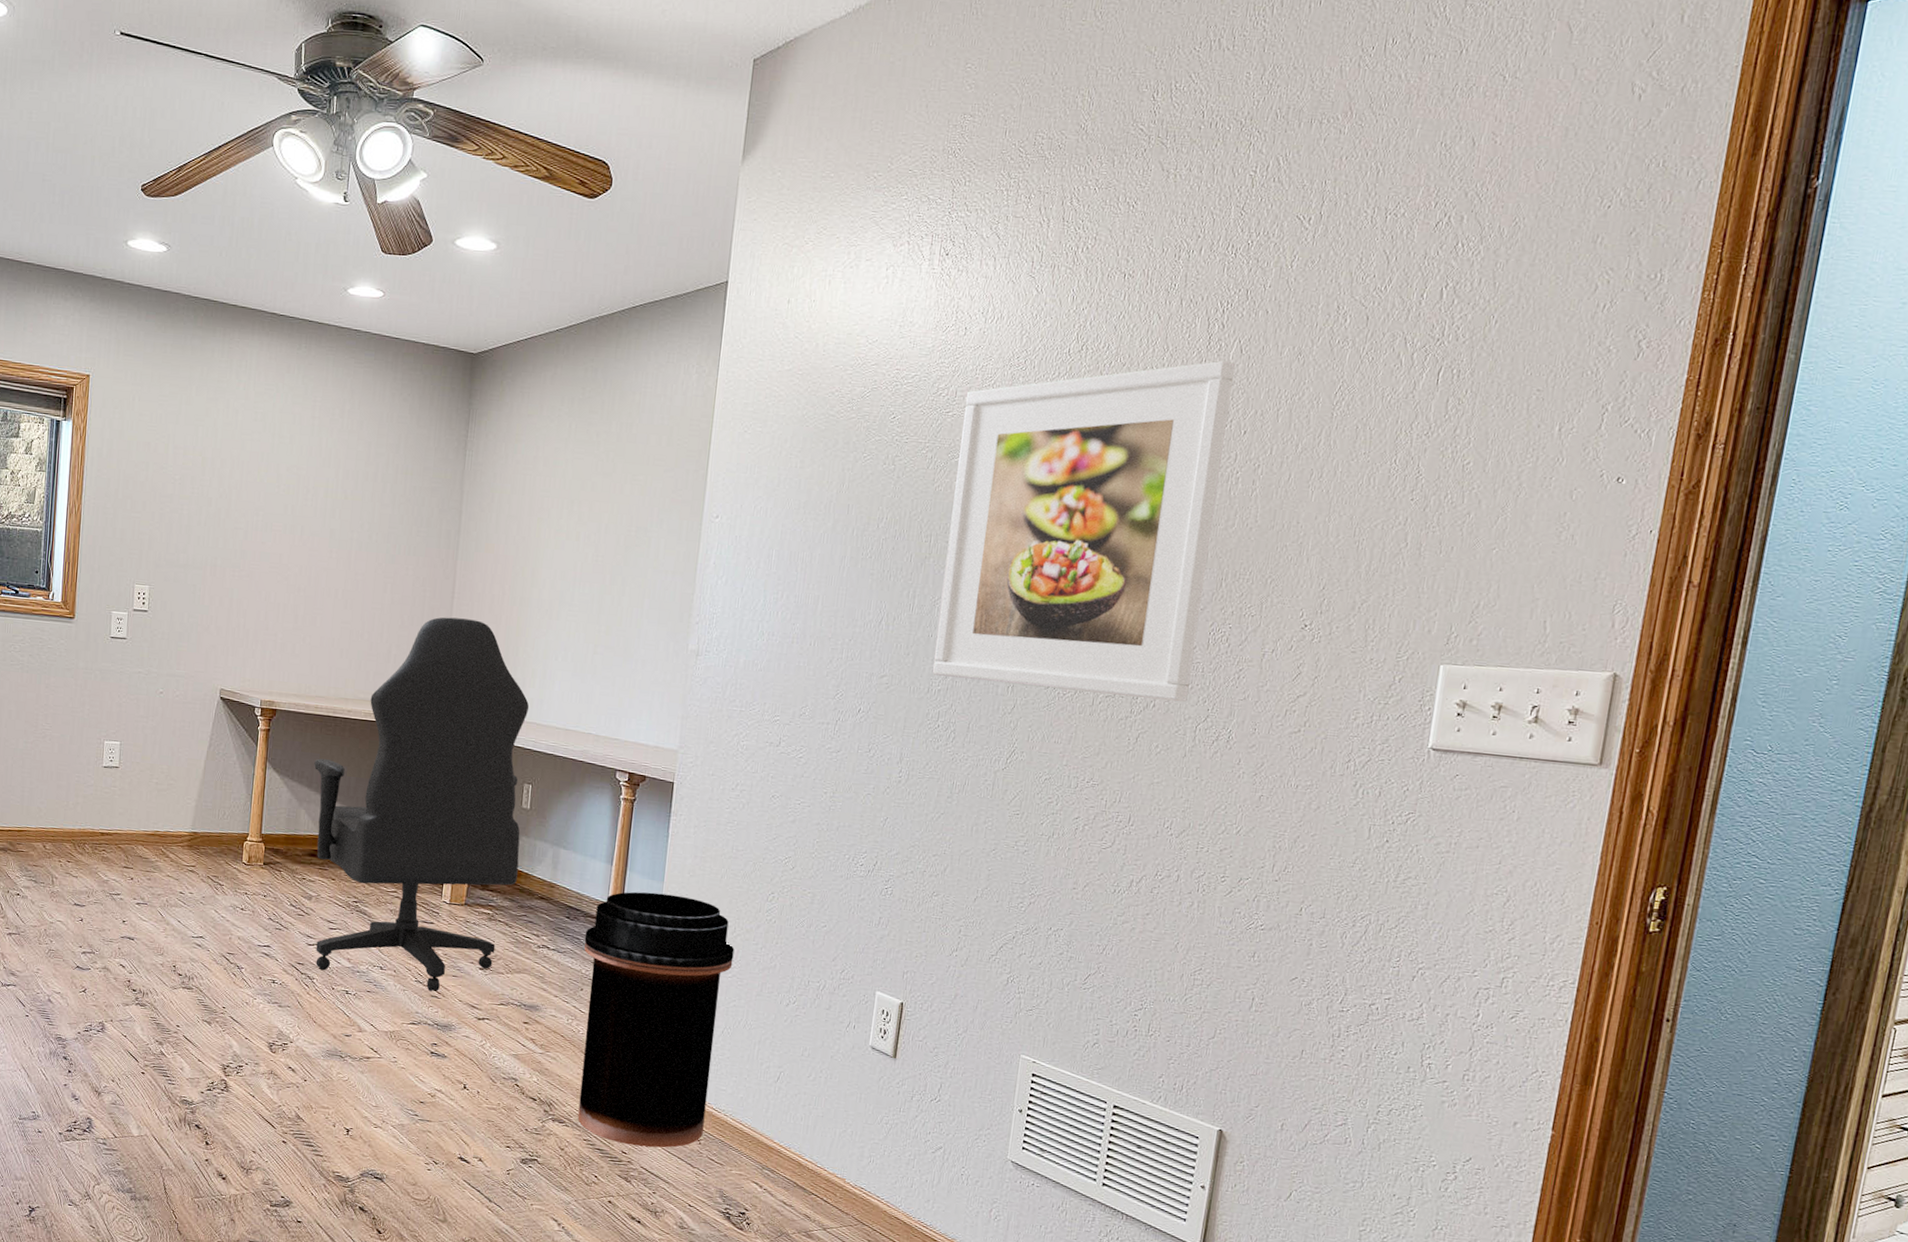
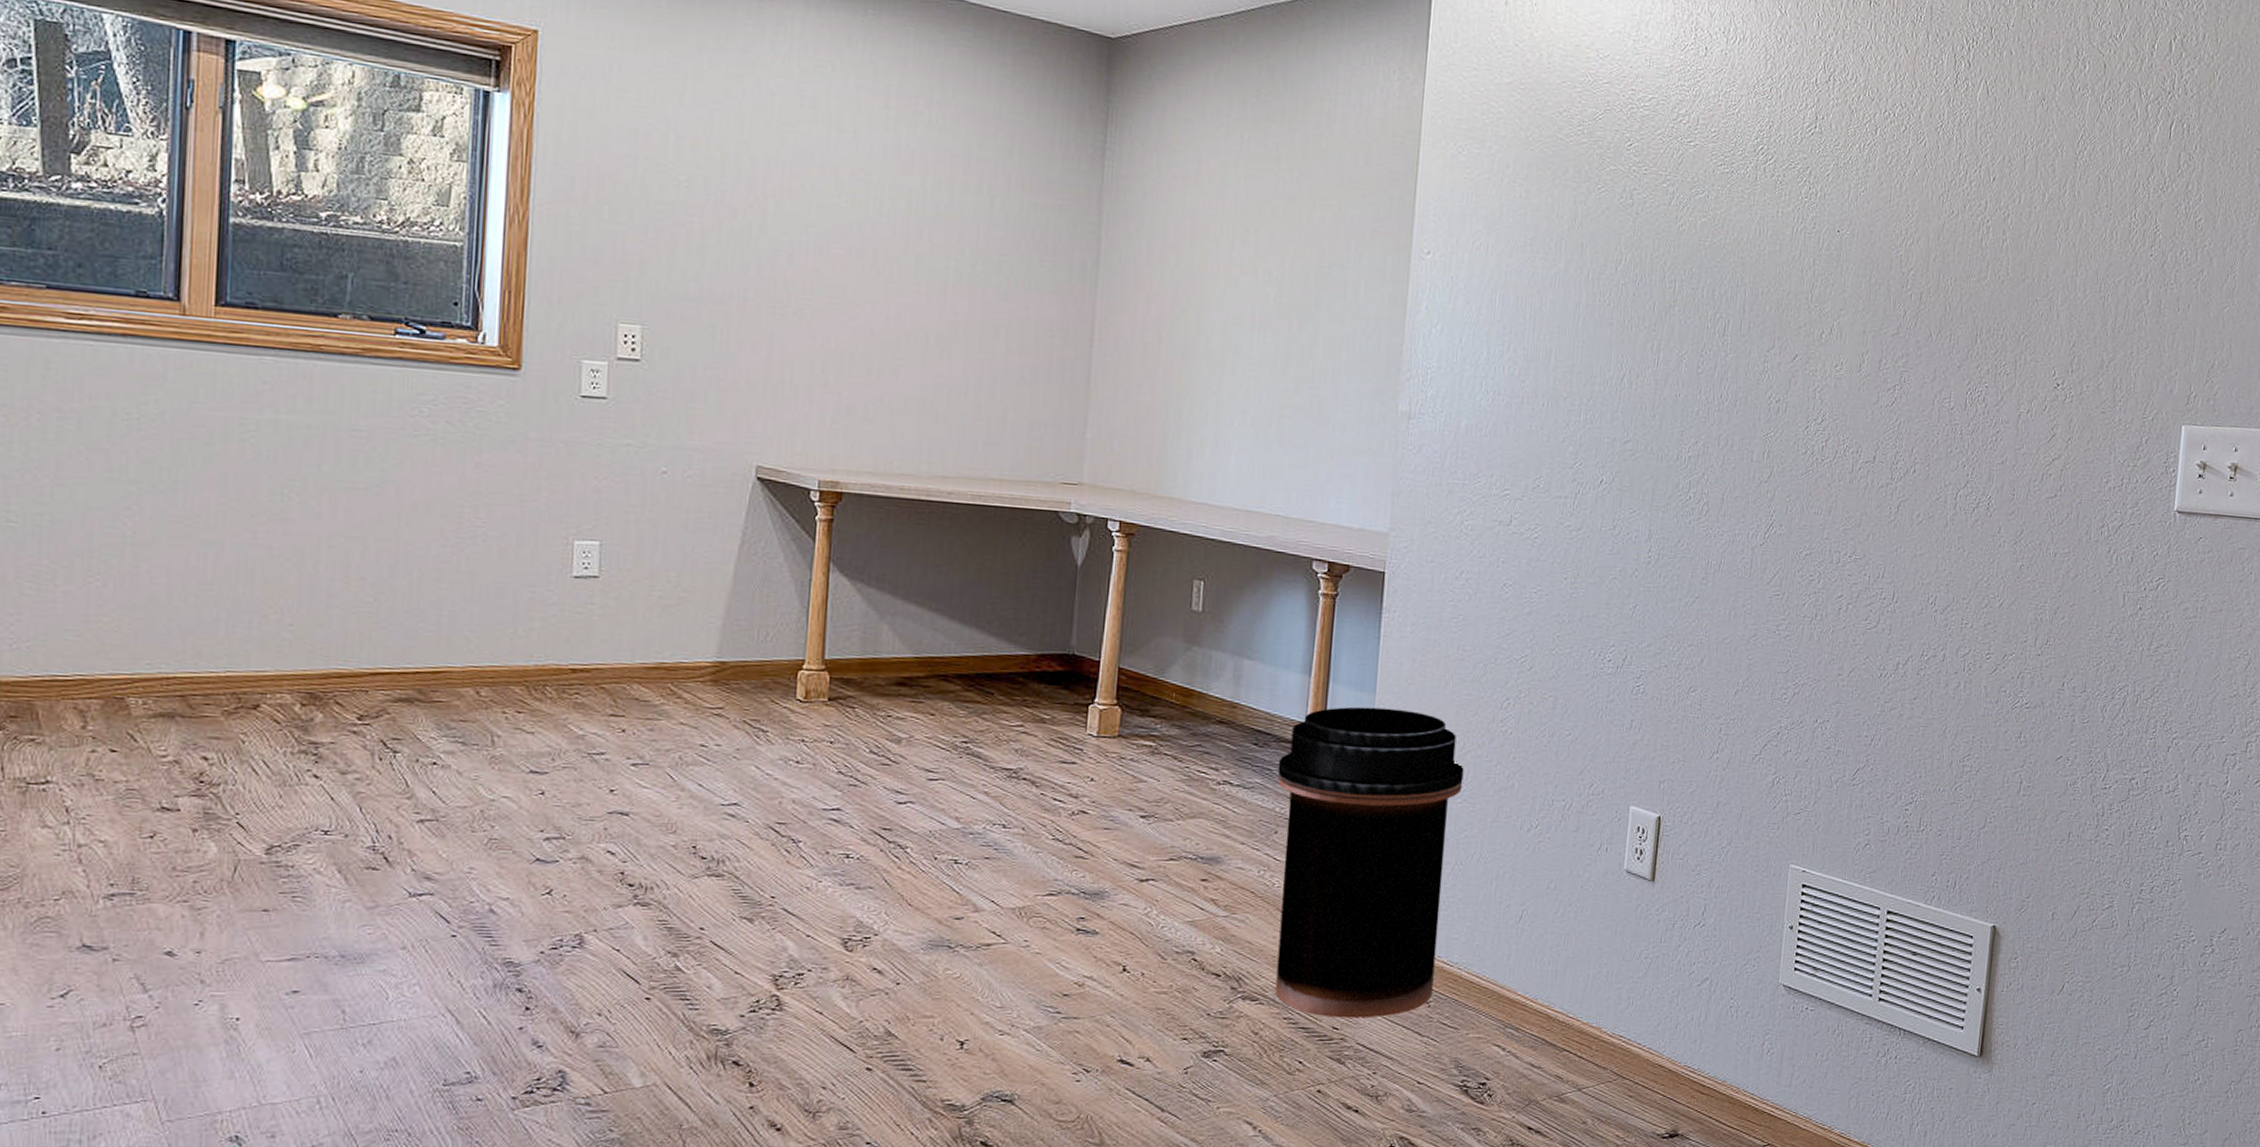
office chair: present [314,617,530,991] -> none [900,370,1198,850]
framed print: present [932,360,1235,703] -> none [1681,101,1982,468]

